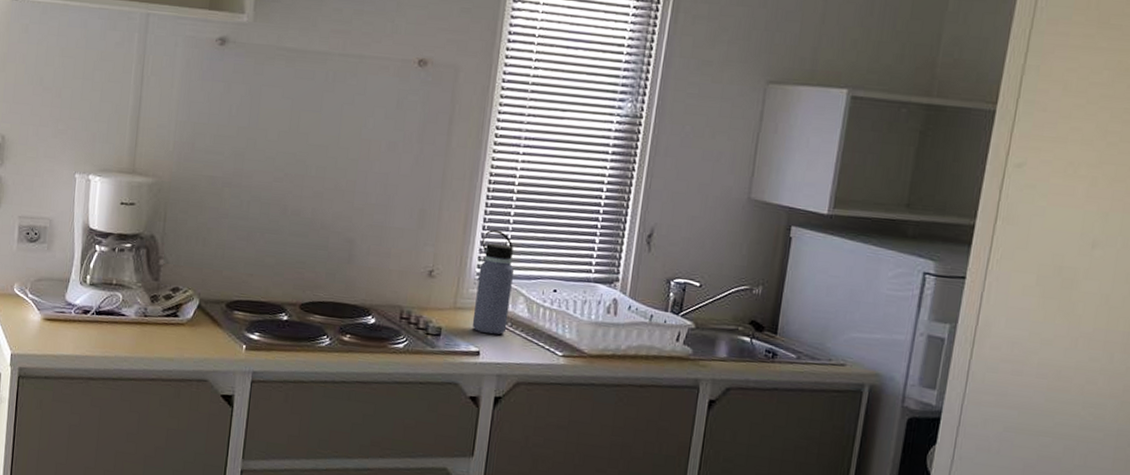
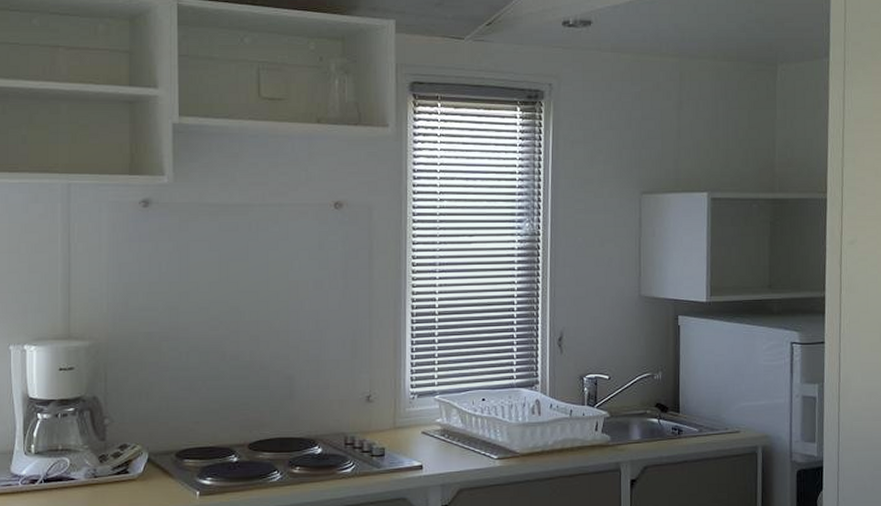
water bottle: present [472,229,515,335] -> none [412,351,445,448]

